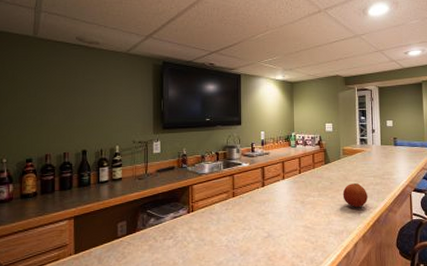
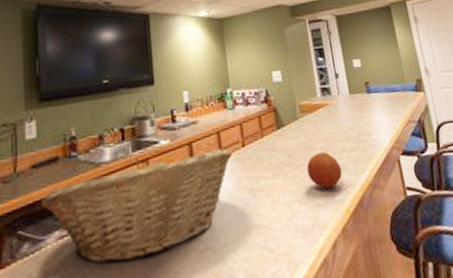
fruit basket: none [162,173,292,237] -> present [40,149,233,263]

